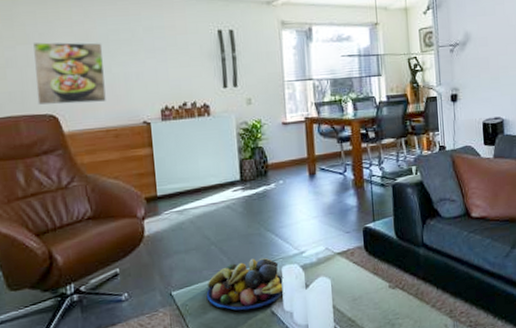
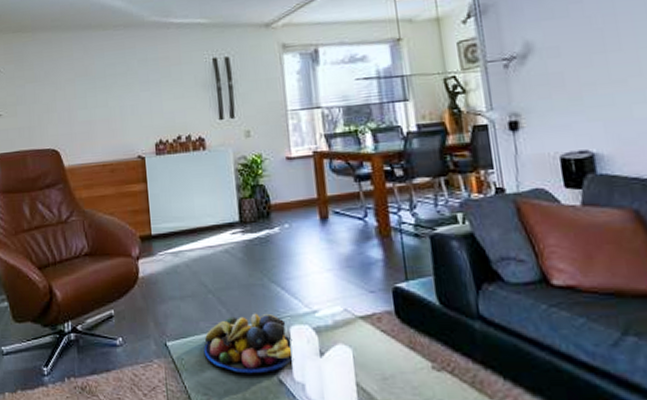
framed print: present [33,42,106,105] -> none [40,78,103,140]

